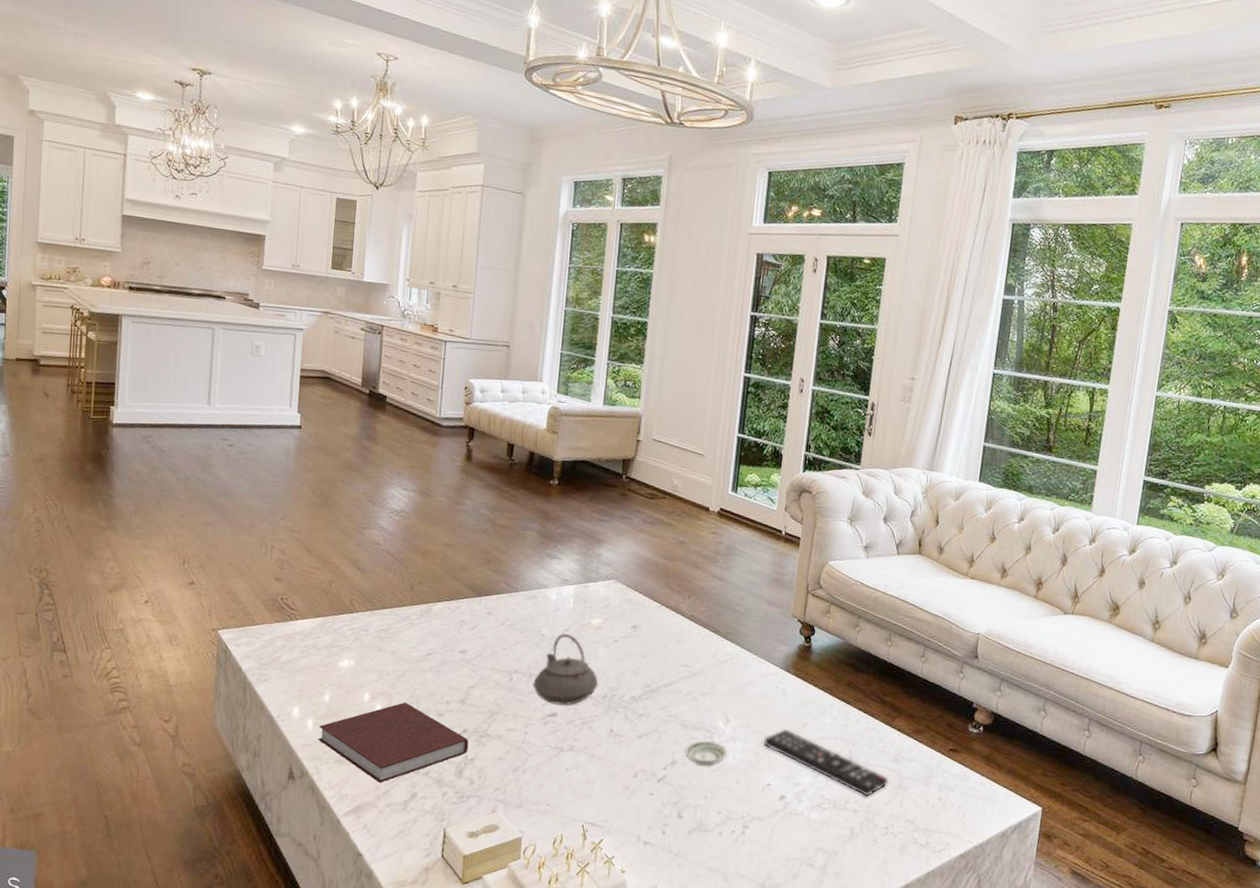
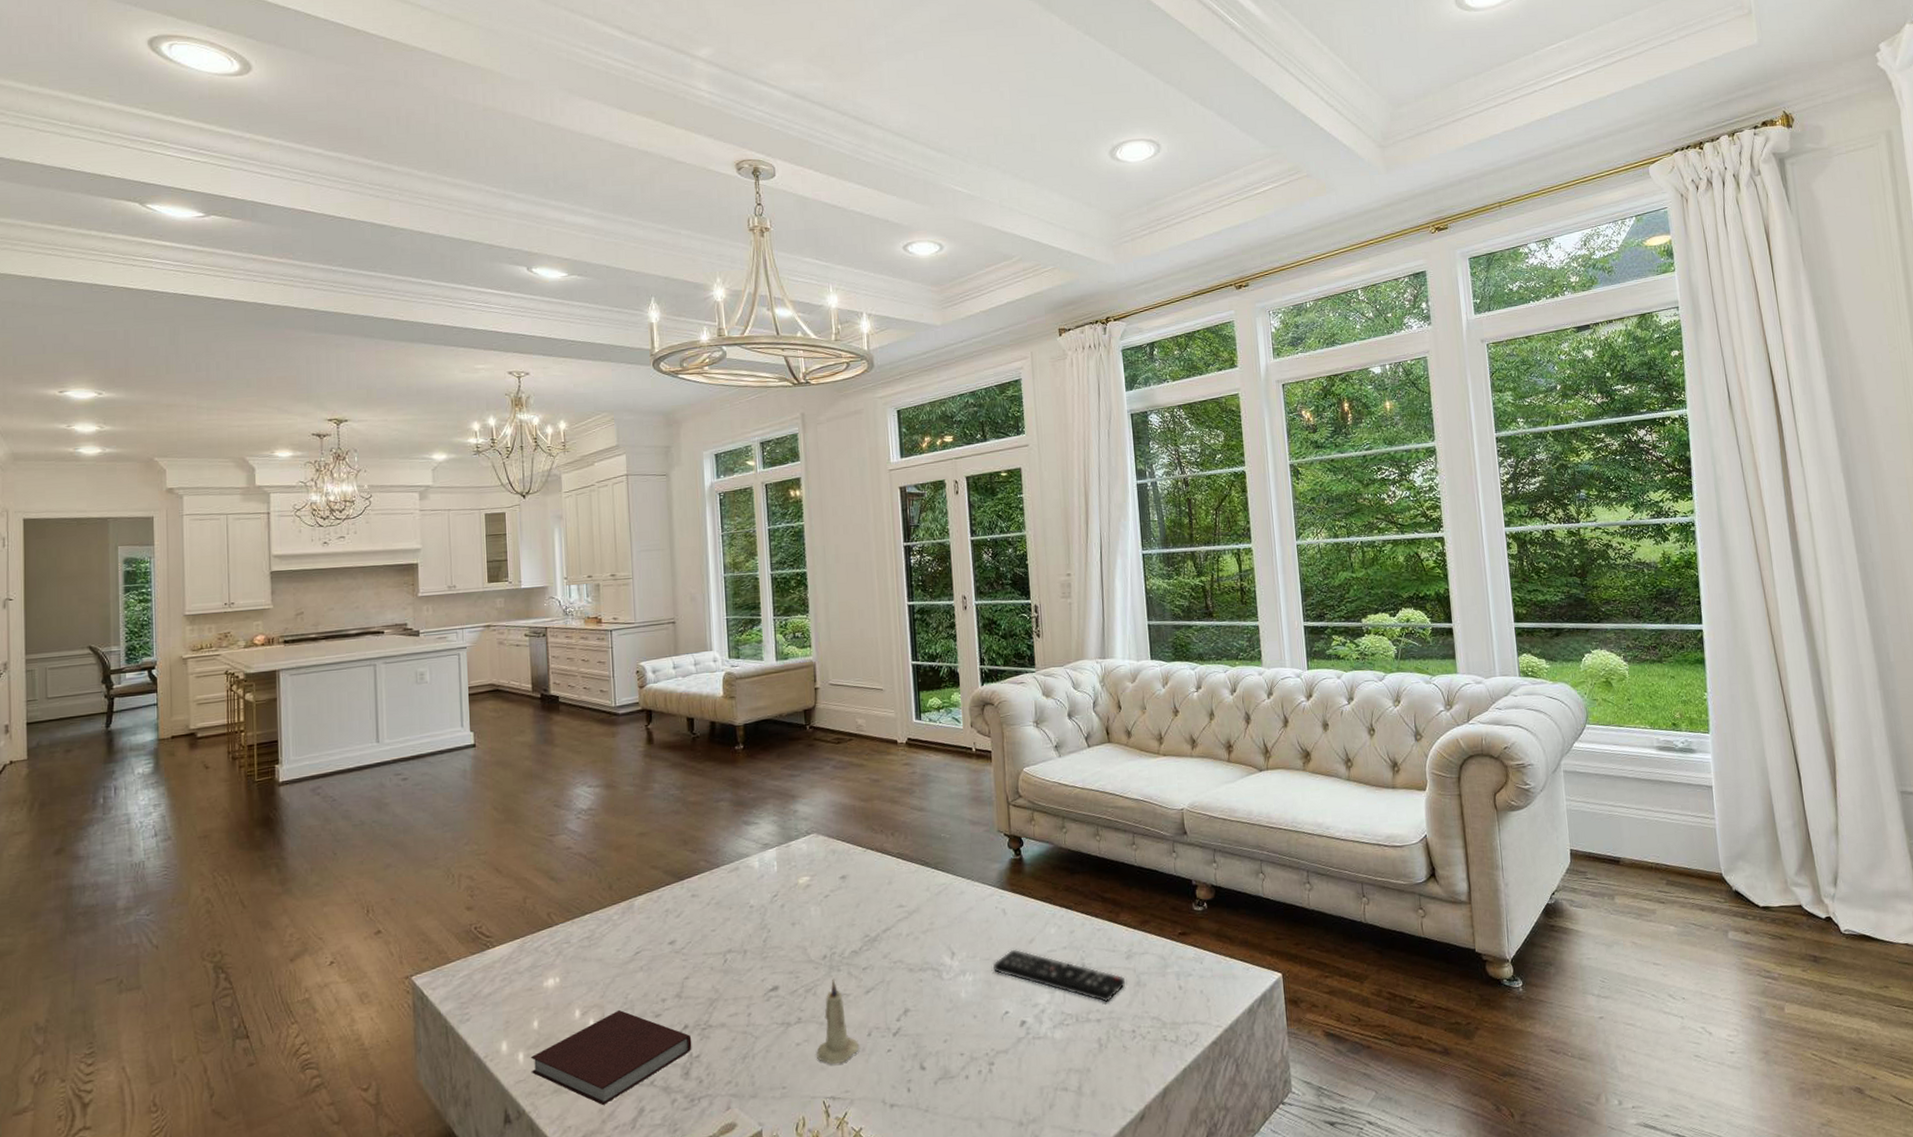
teapot: present [532,633,599,706] -> none [749,899,816,977]
candle: none [583,718,625,795] -> present [817,978,860,1064]
saucer: present [684,740,728,767] -> none [914,979,960,1009]

